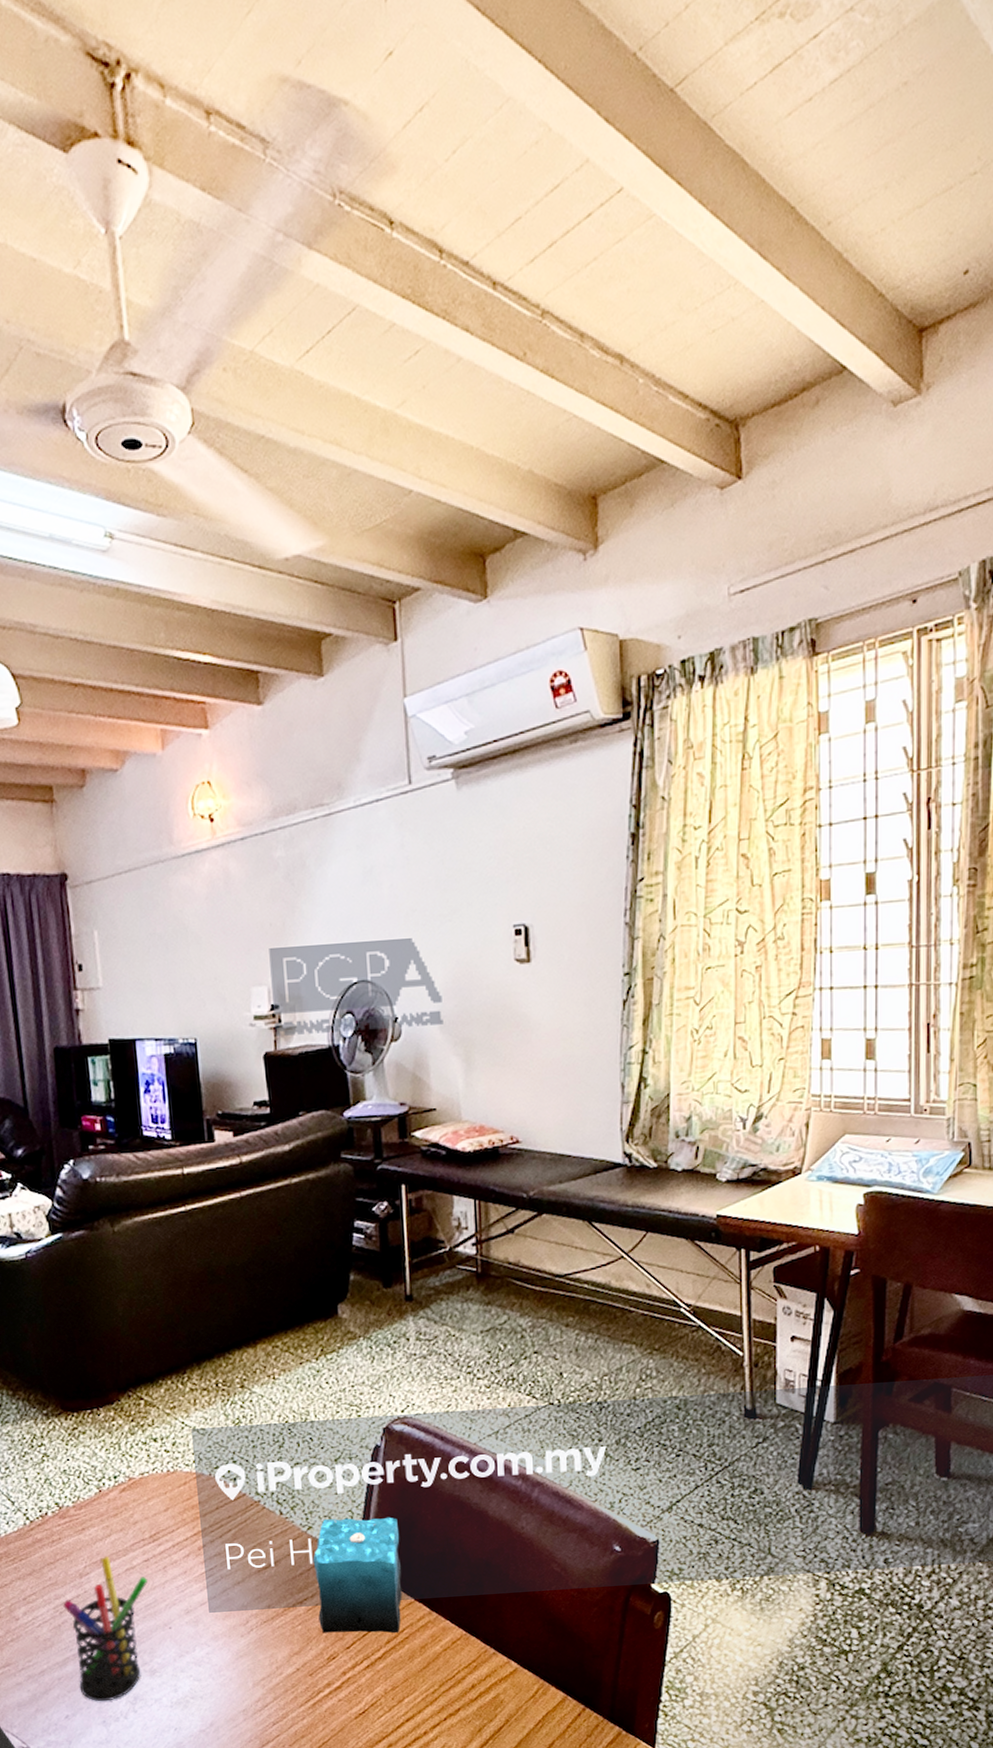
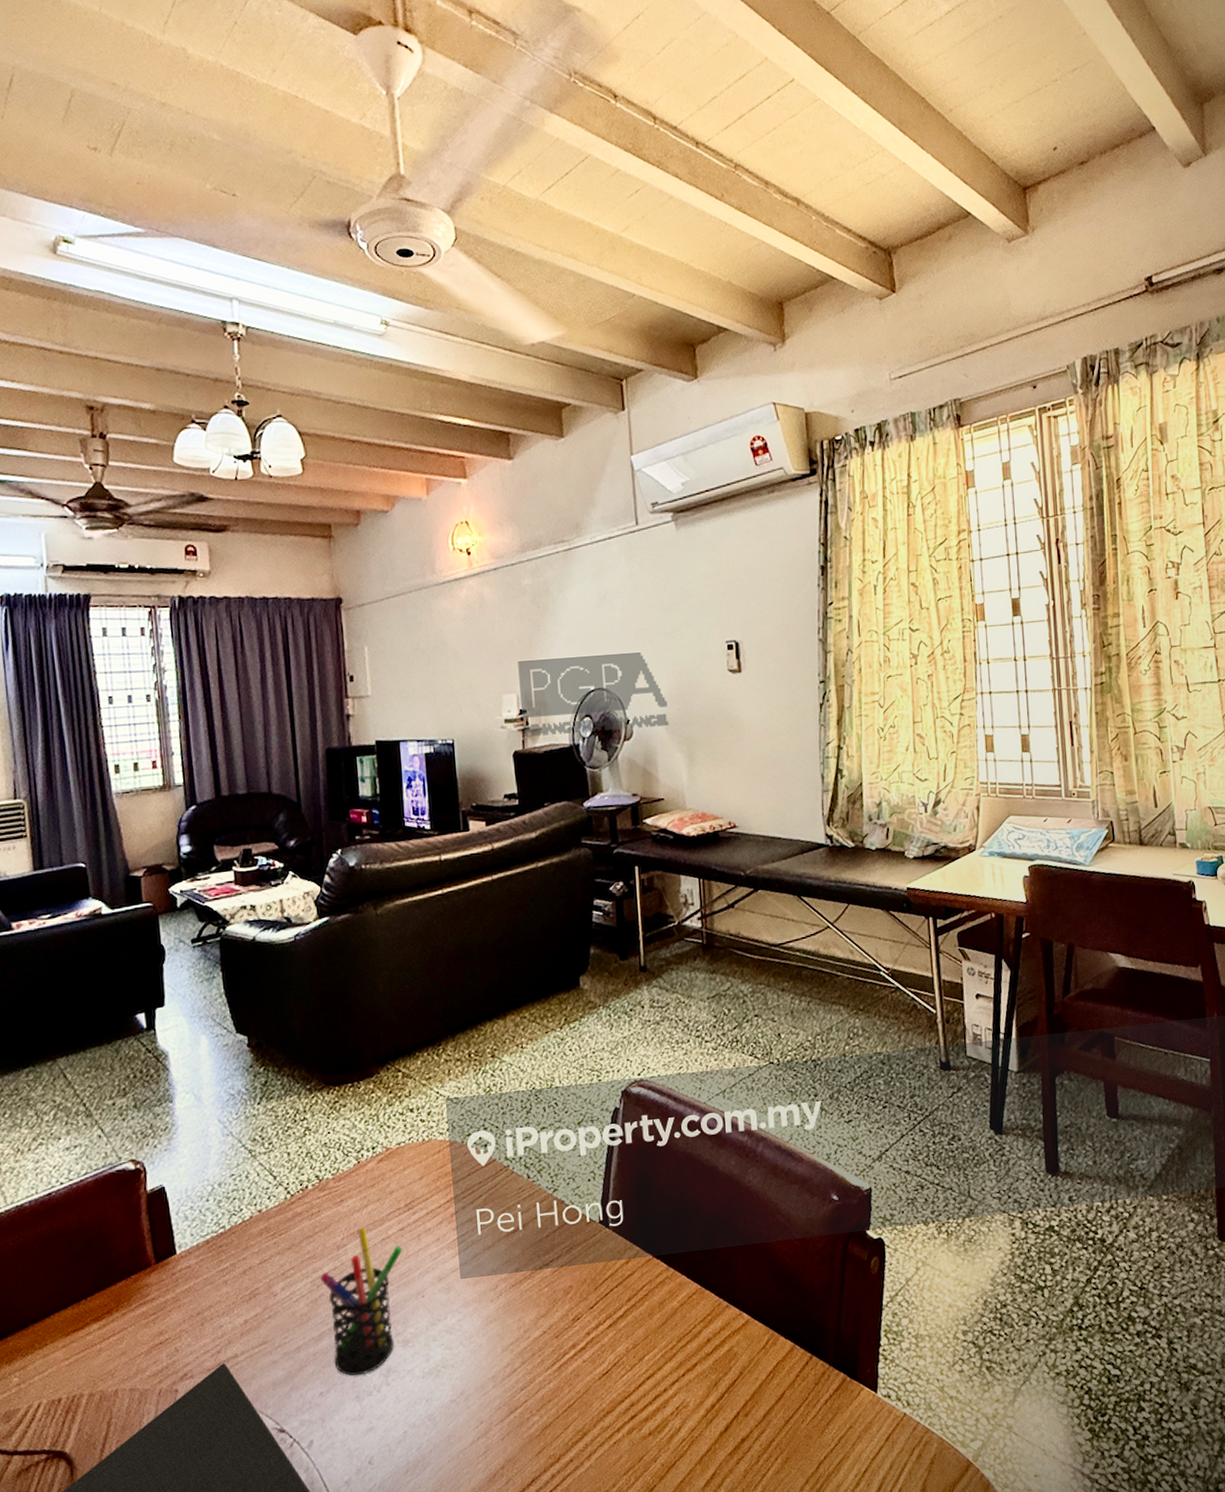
candle: present [313,1500,402,1634] -> none [558,1162,642,1294]

